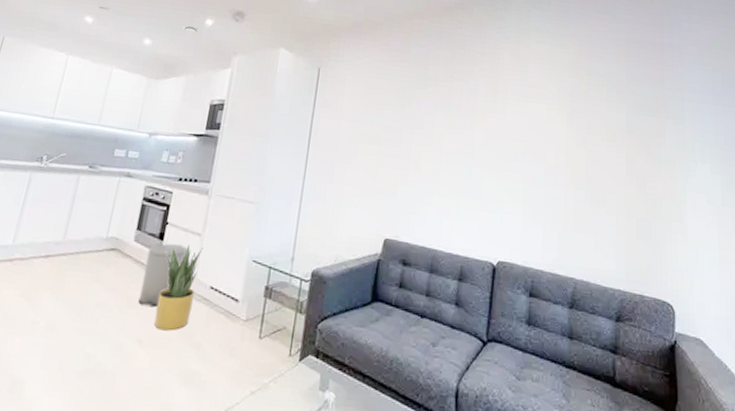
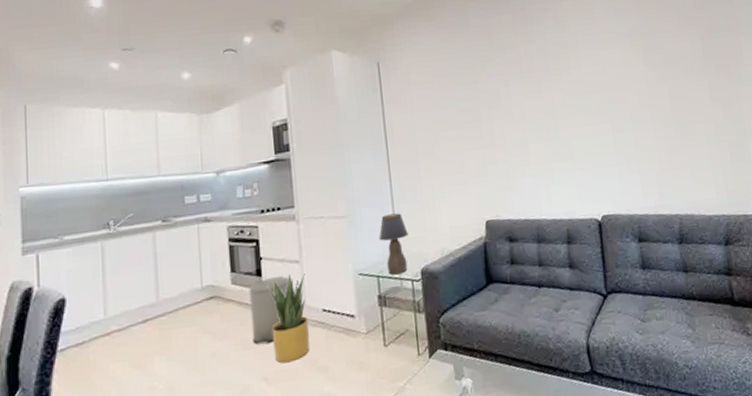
table lamp: none [279,210,309,271] -> present [378,213,409,275]

